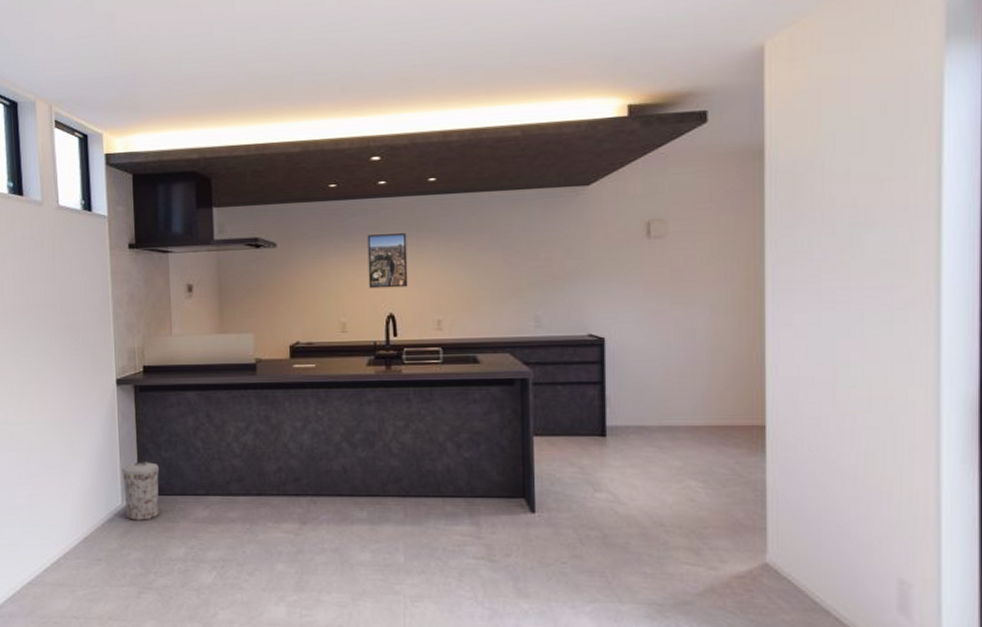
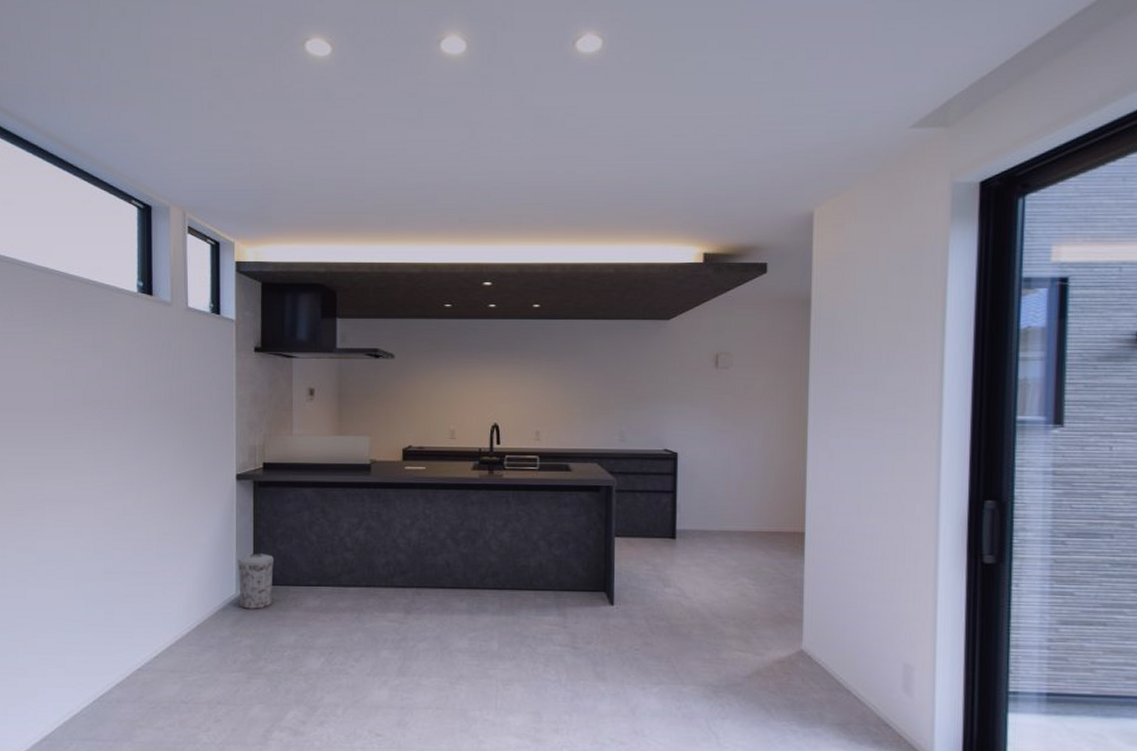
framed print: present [367,233,408,289] -> none [476,352,512,401]

